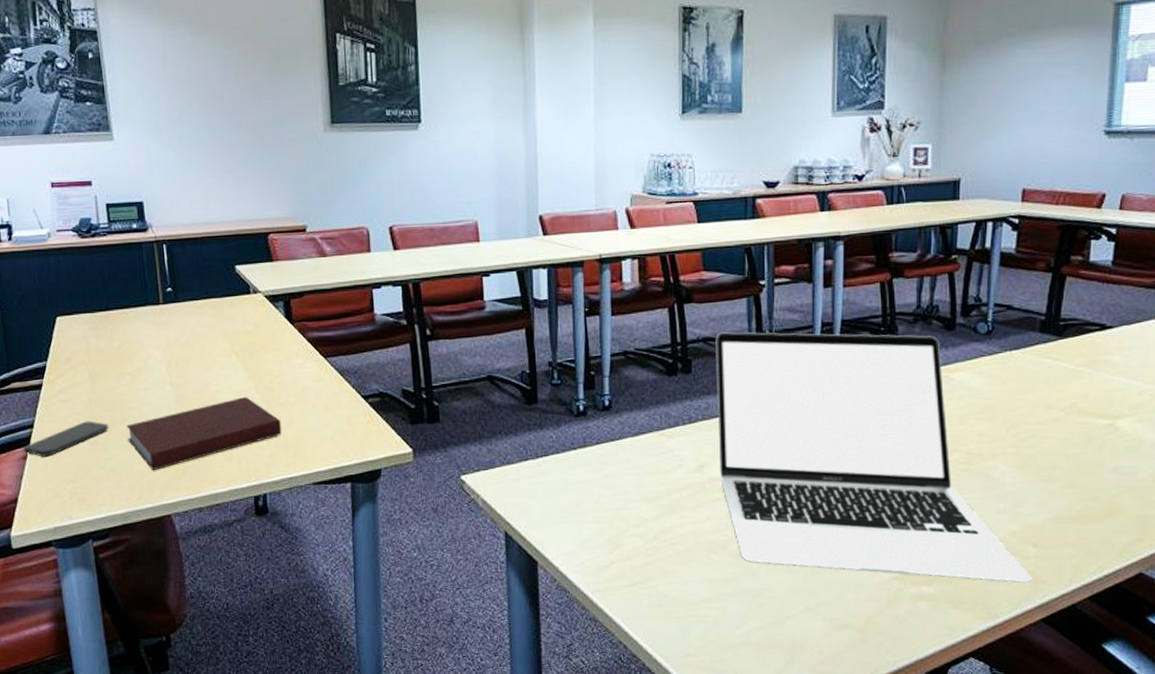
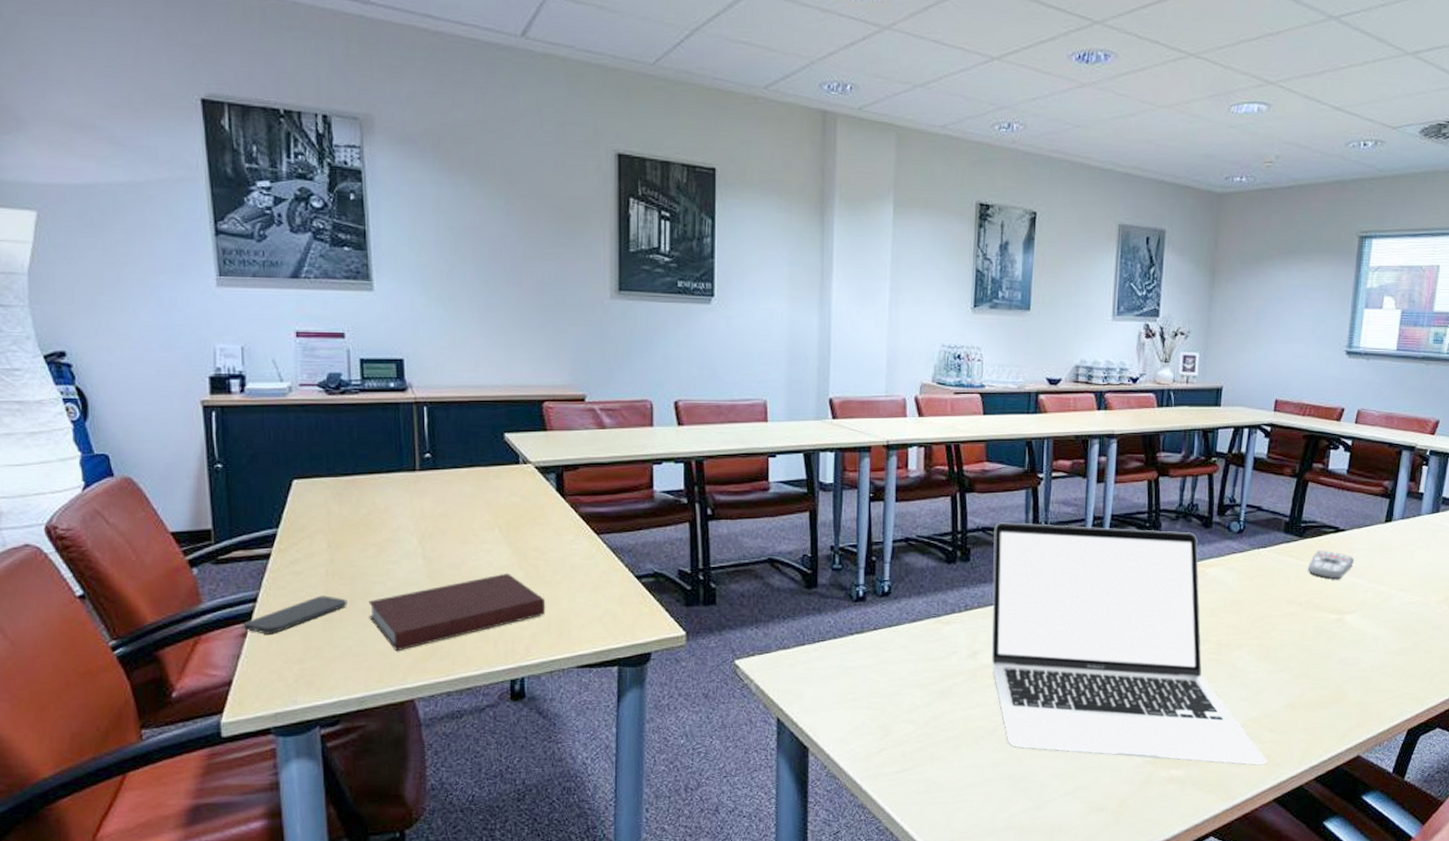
remote control: none [1069,350,1125,382] -> present [1307,550,1354,580]

